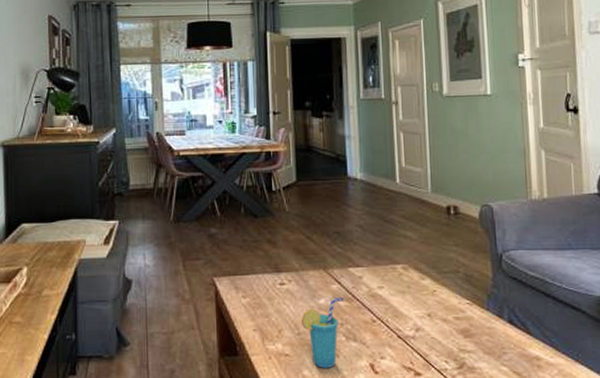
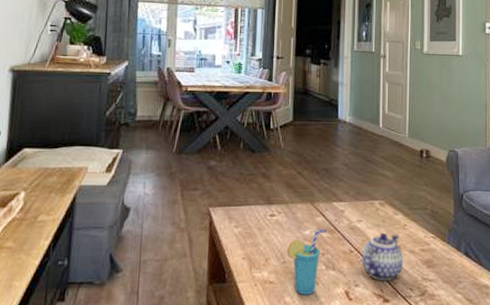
teapot: none [386,299,436,353] -> present [362,232,404,281]

